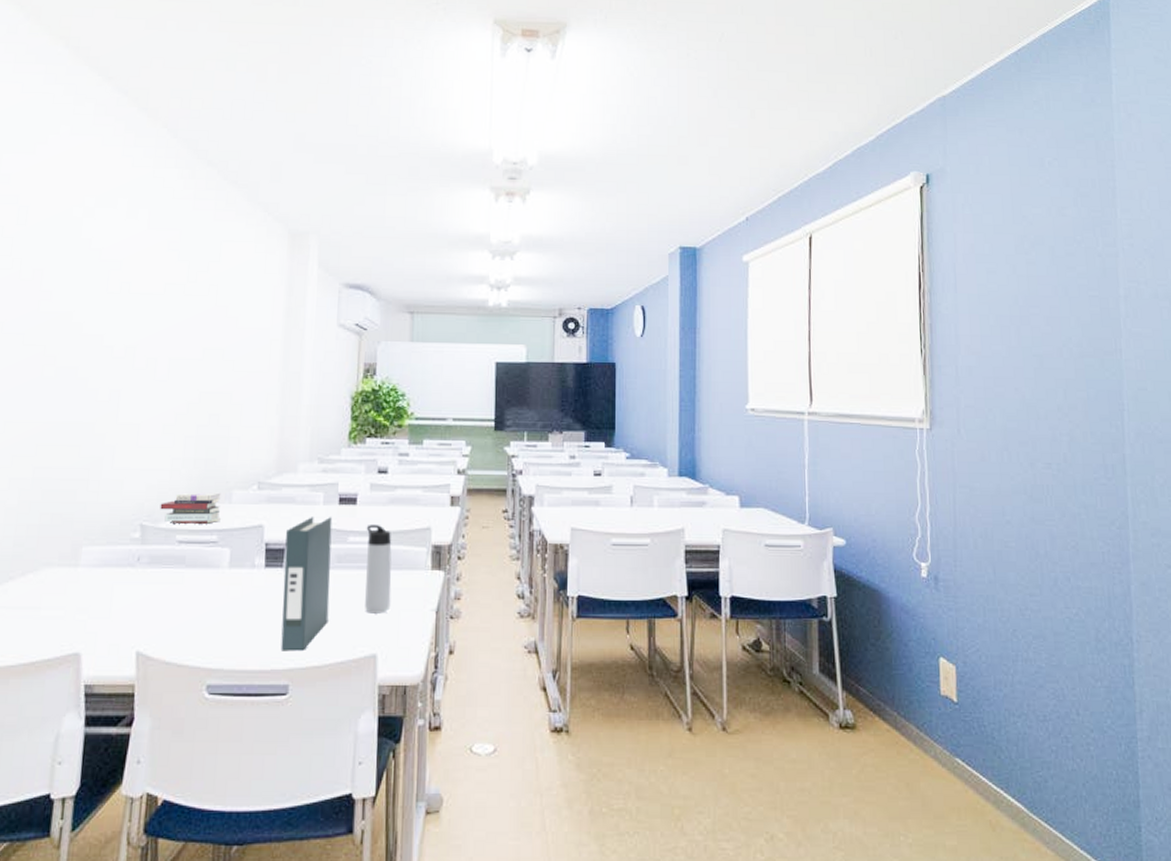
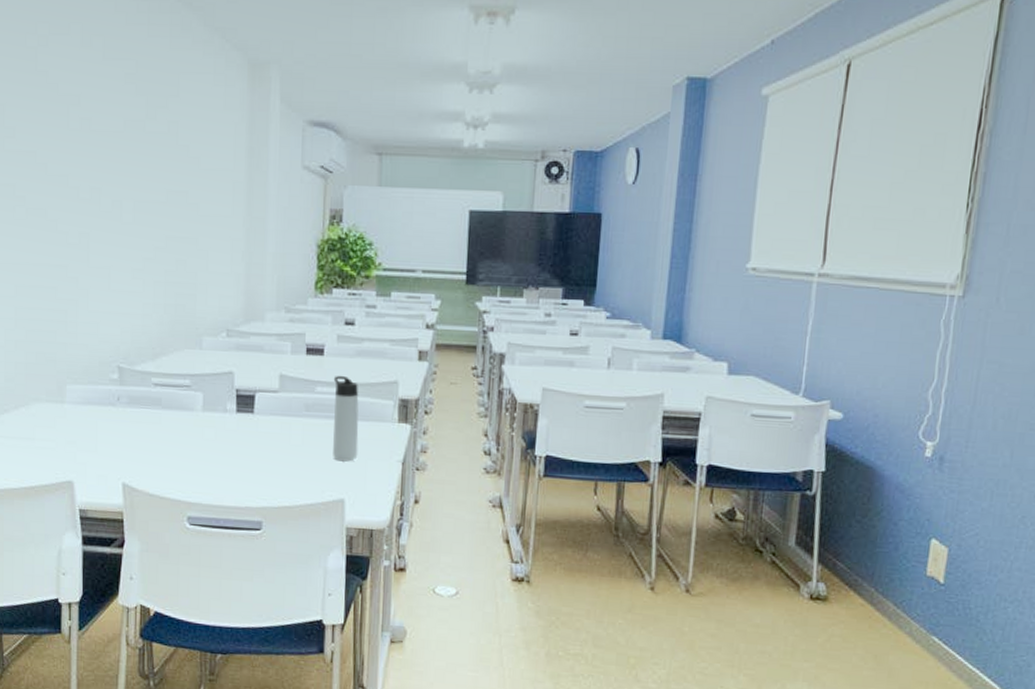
books: present [160,492,221,524] -> none [135,337,192,368]
binder: present [280,516,333,651] -> none [254,365,300,492]

